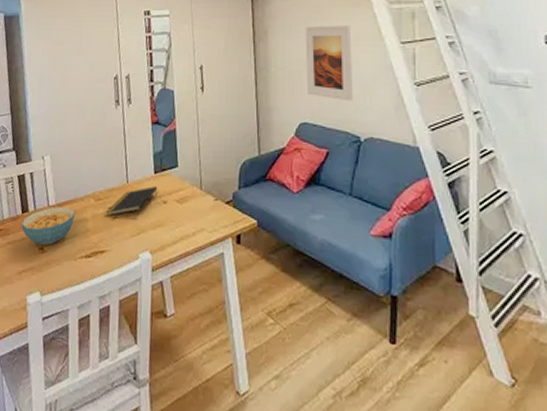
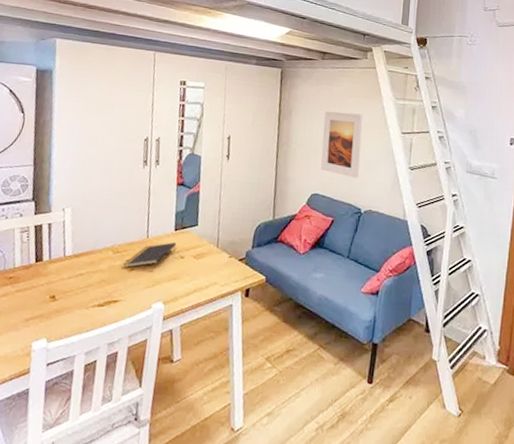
cereal bowl: present [21,206,76,245] -> none [33,257,92,294]

